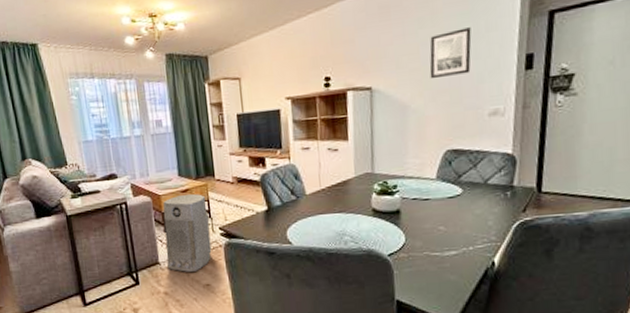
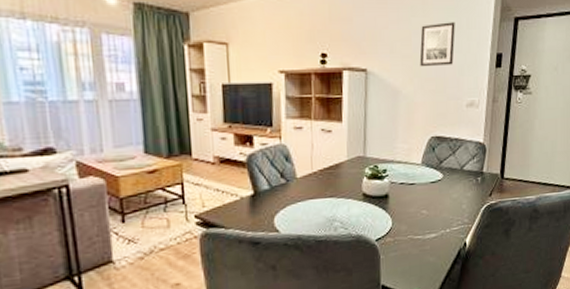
air purifier: present [163,194,212,272] -> none [121,175,184,271]

